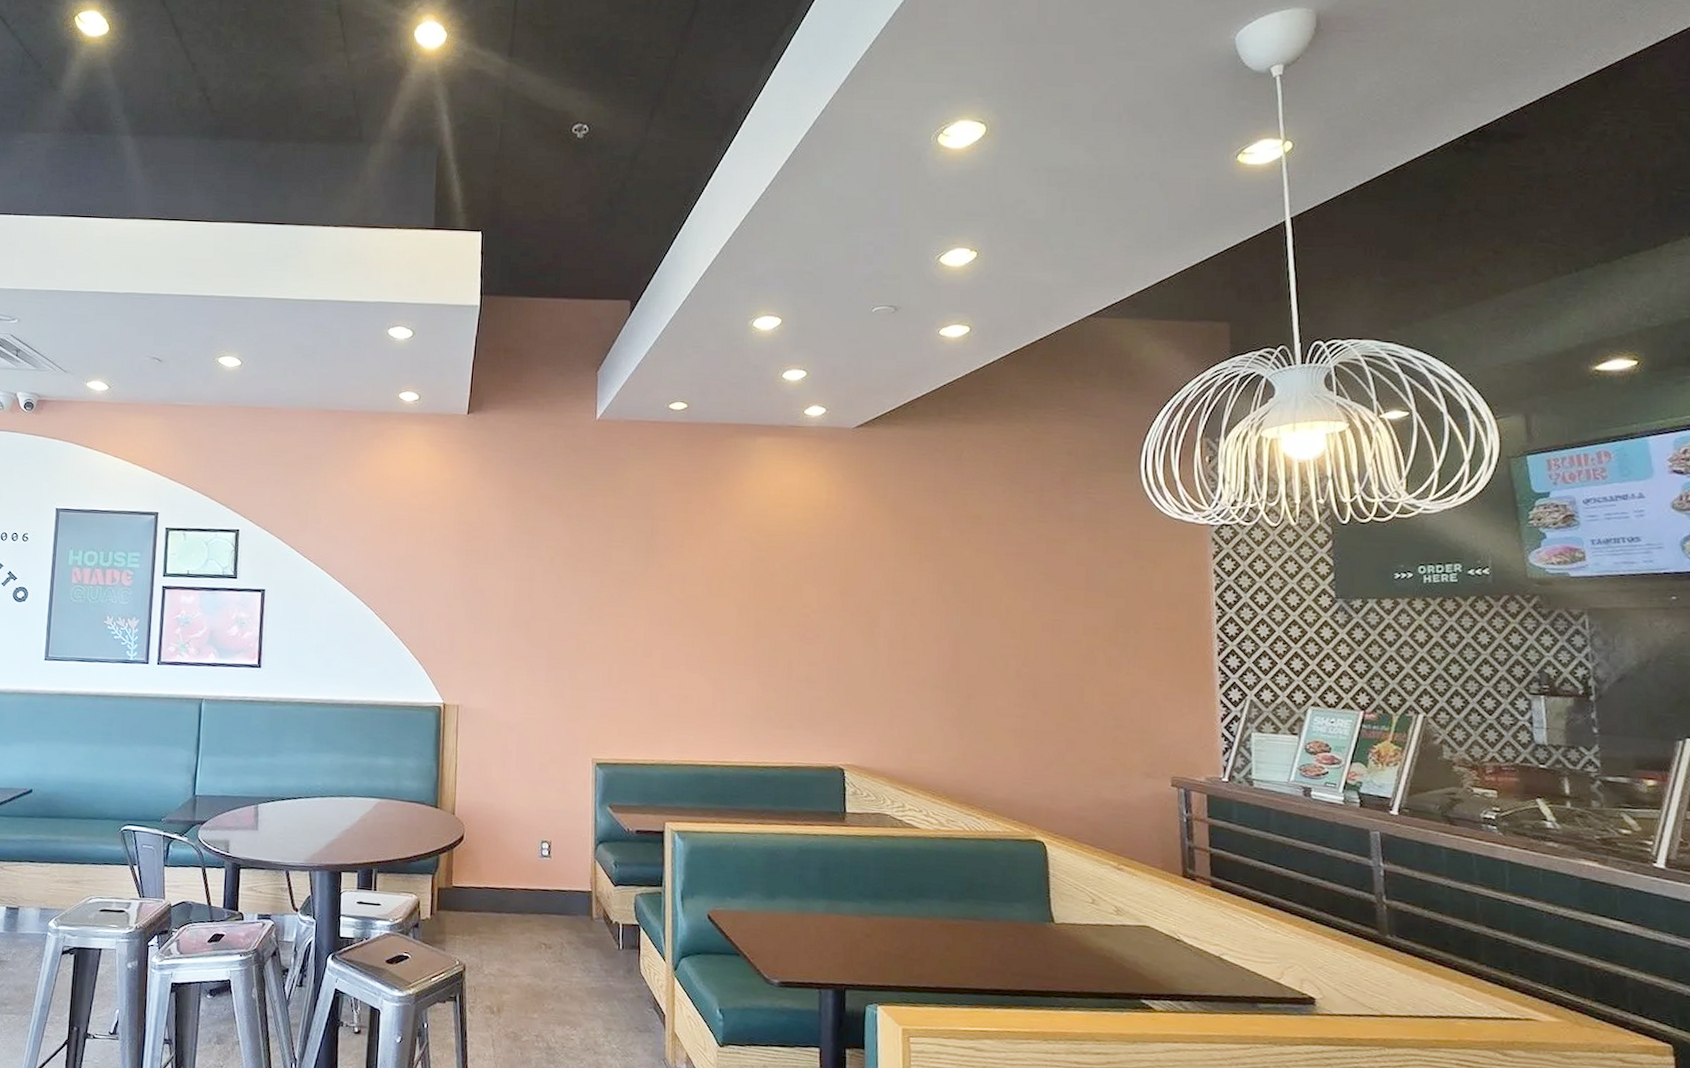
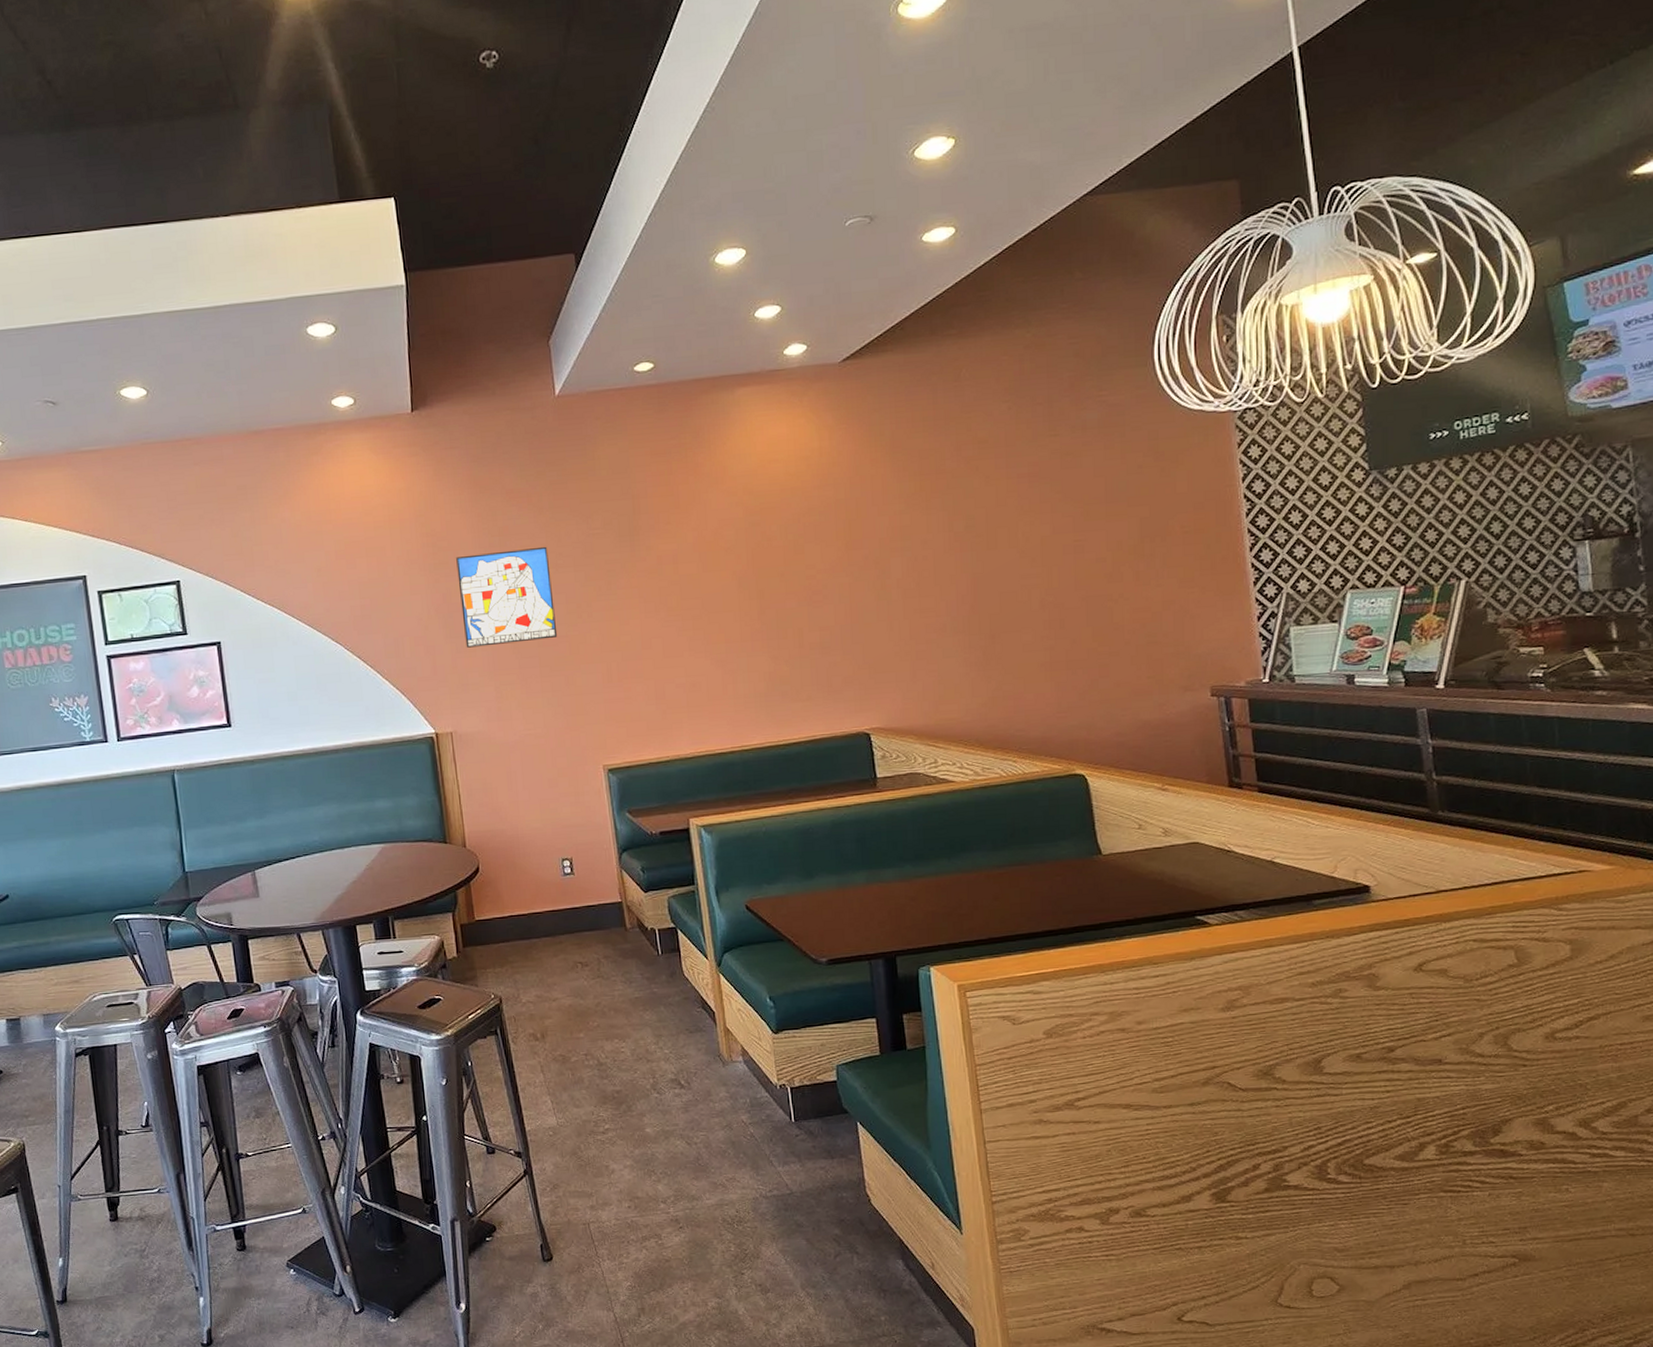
wall art: none [483,547,570,634] -> present [456,546,558,648]

